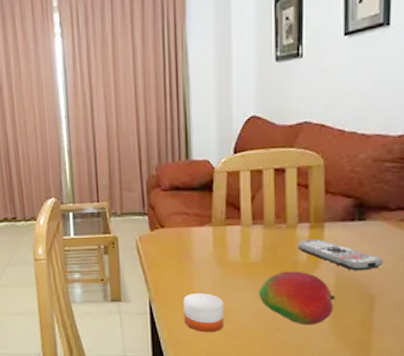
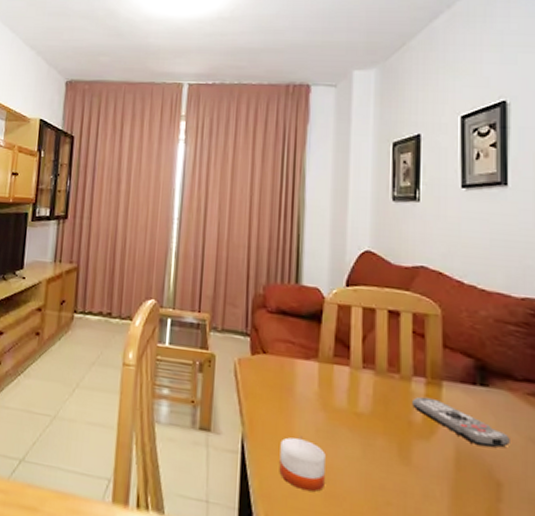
fruit: present [259,271,335,325] -> none [367,430,455,506]

